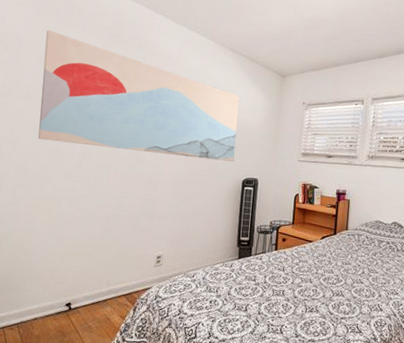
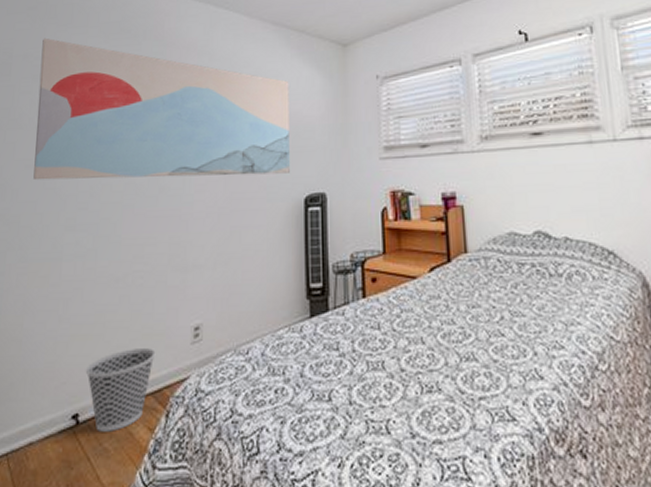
wastebasket: none [76,265,129,316] -> present [85,349,156,432]

